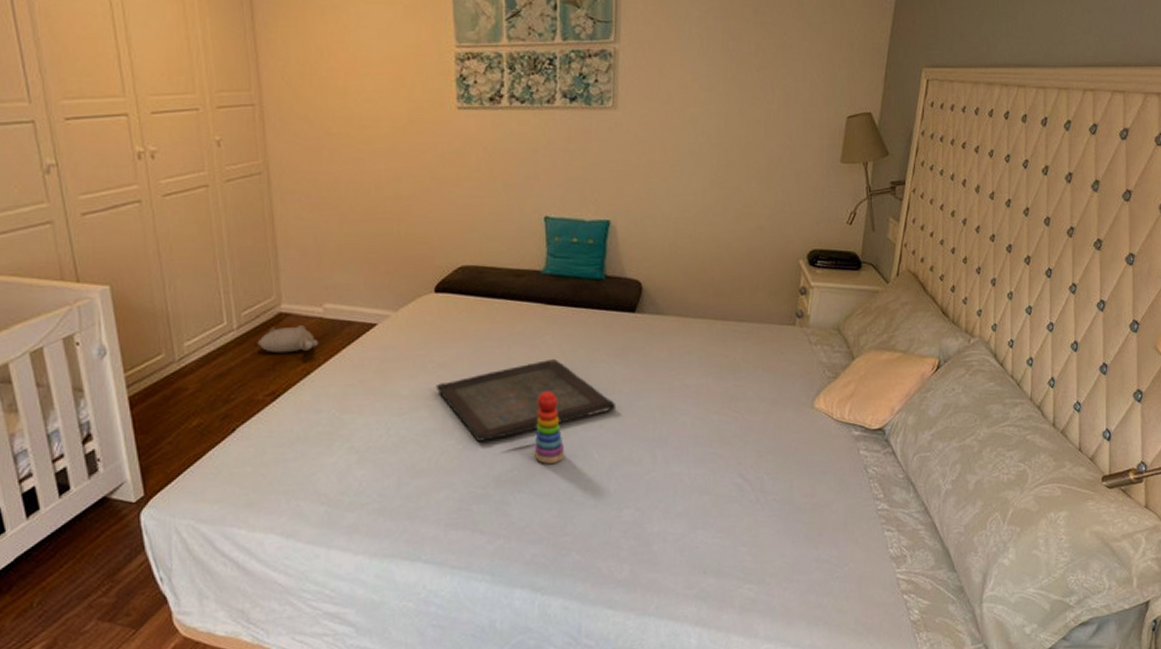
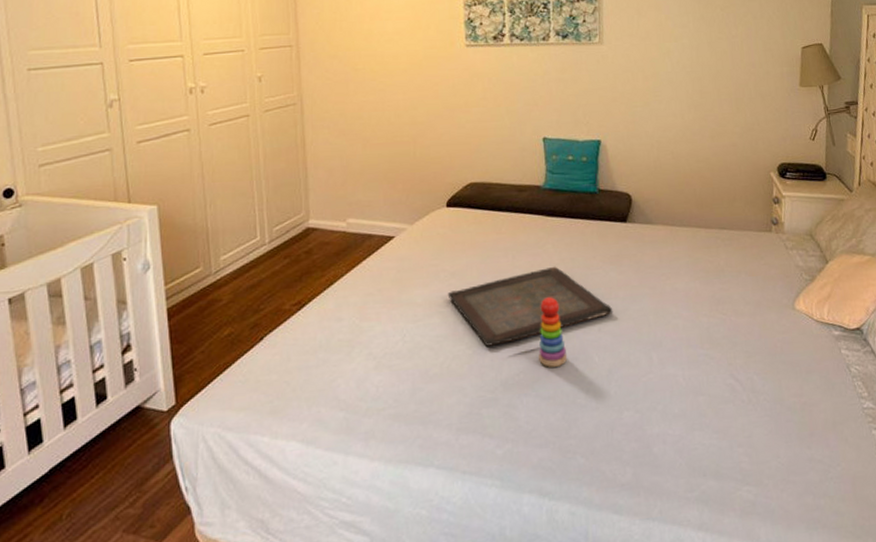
plush toy: present [257,325,319,353] -> none [286,239,342,265]

